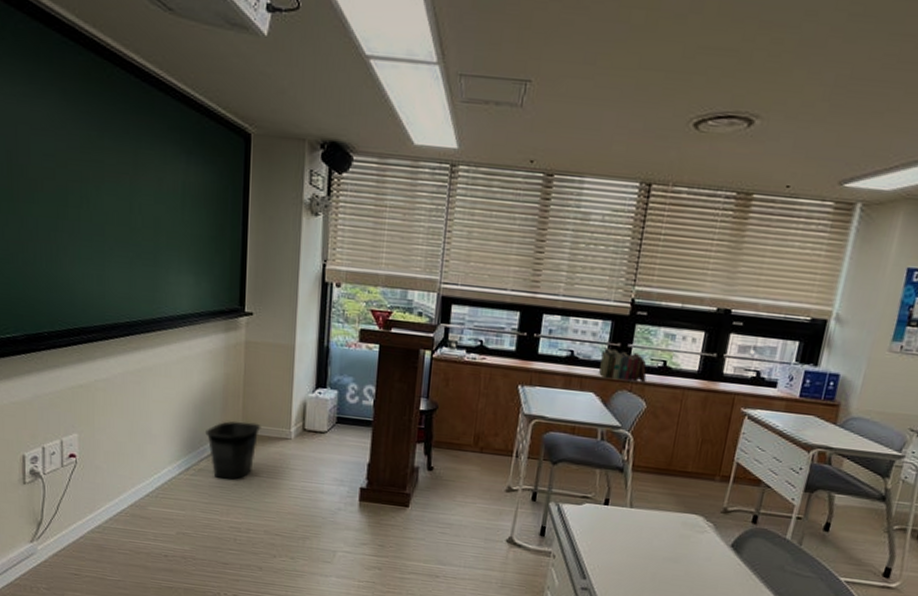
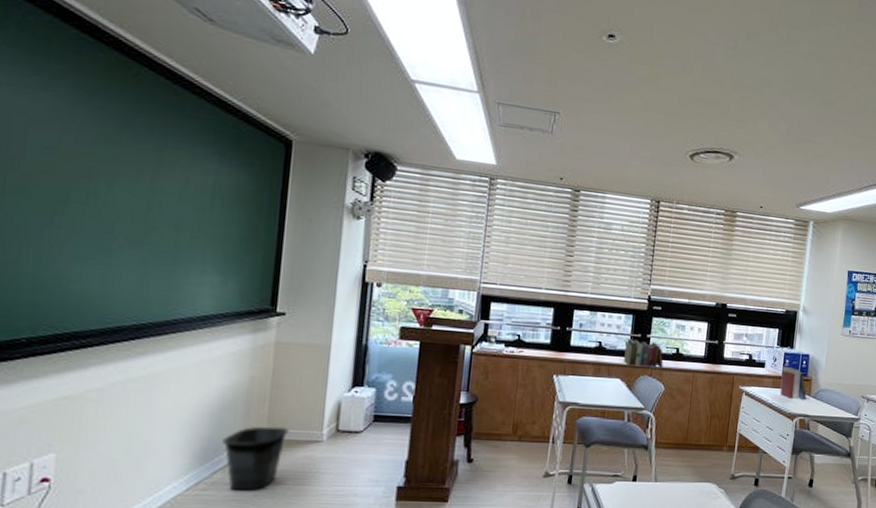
books: none [794,386,831,430] -> present [780,366,807,401]

